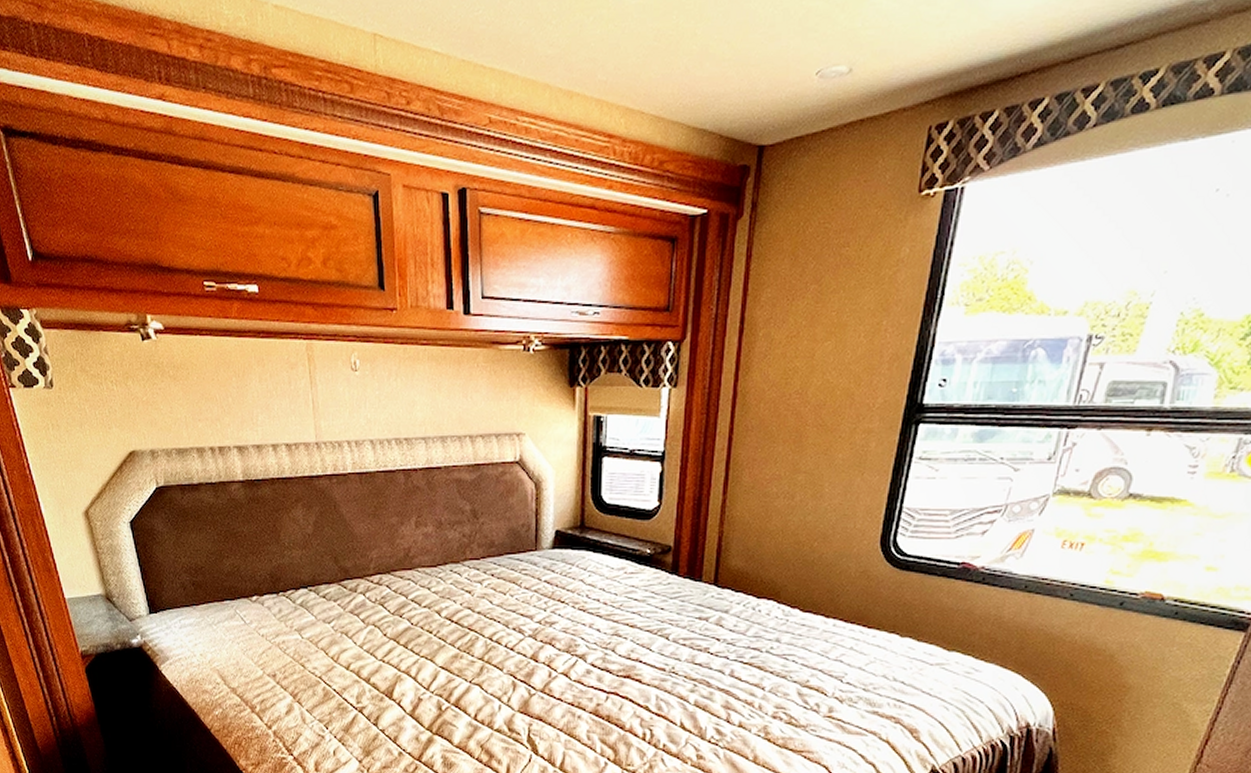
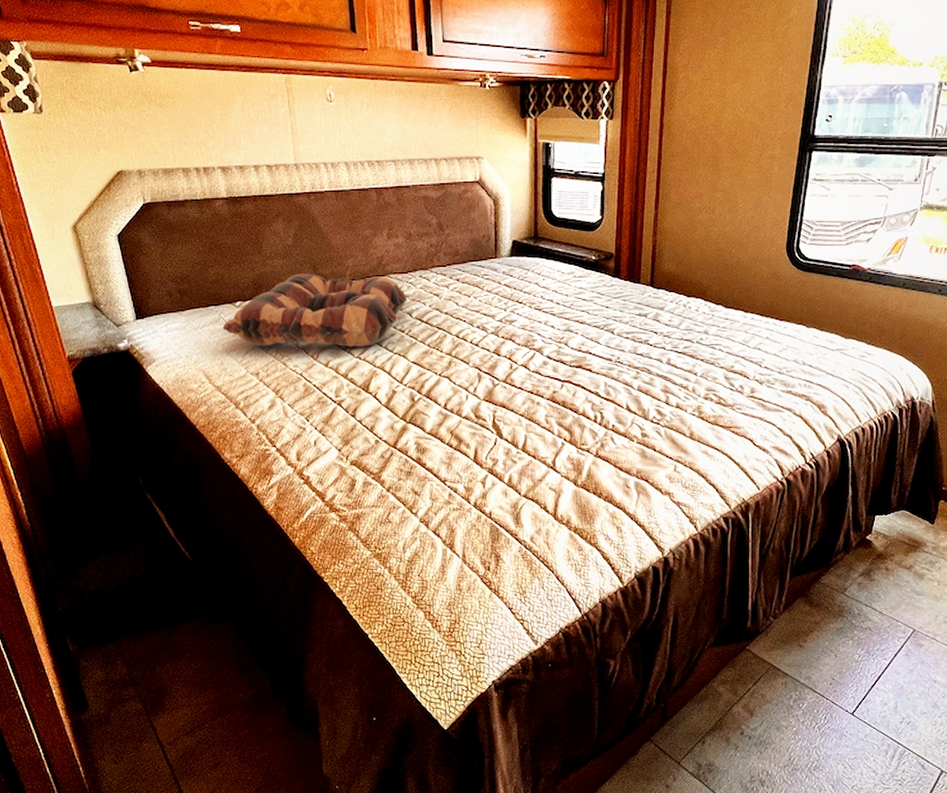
seat cushion: none [238,565,437,648] -> present [222,273,408,347]

